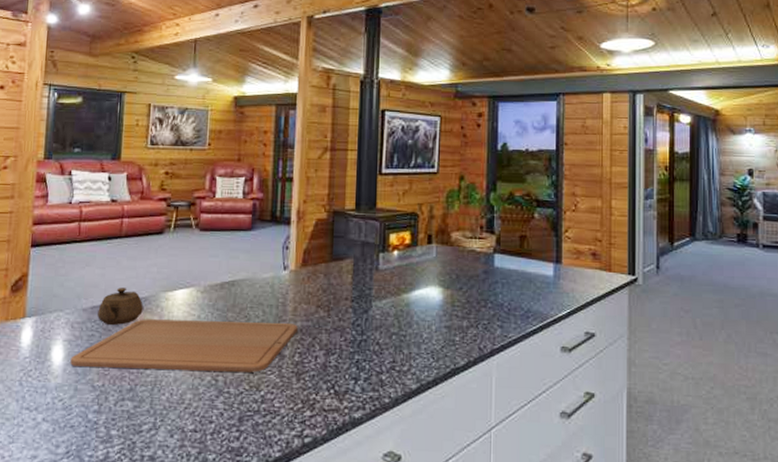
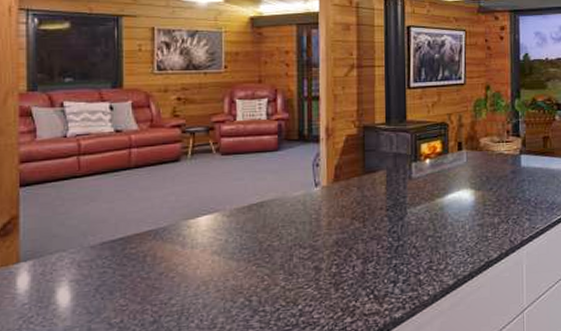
chopping board: present [70,319,298,372] -> none [80,237,333,307]
teapot: present [98,288,143,325] -> none [109,220,162,259]

